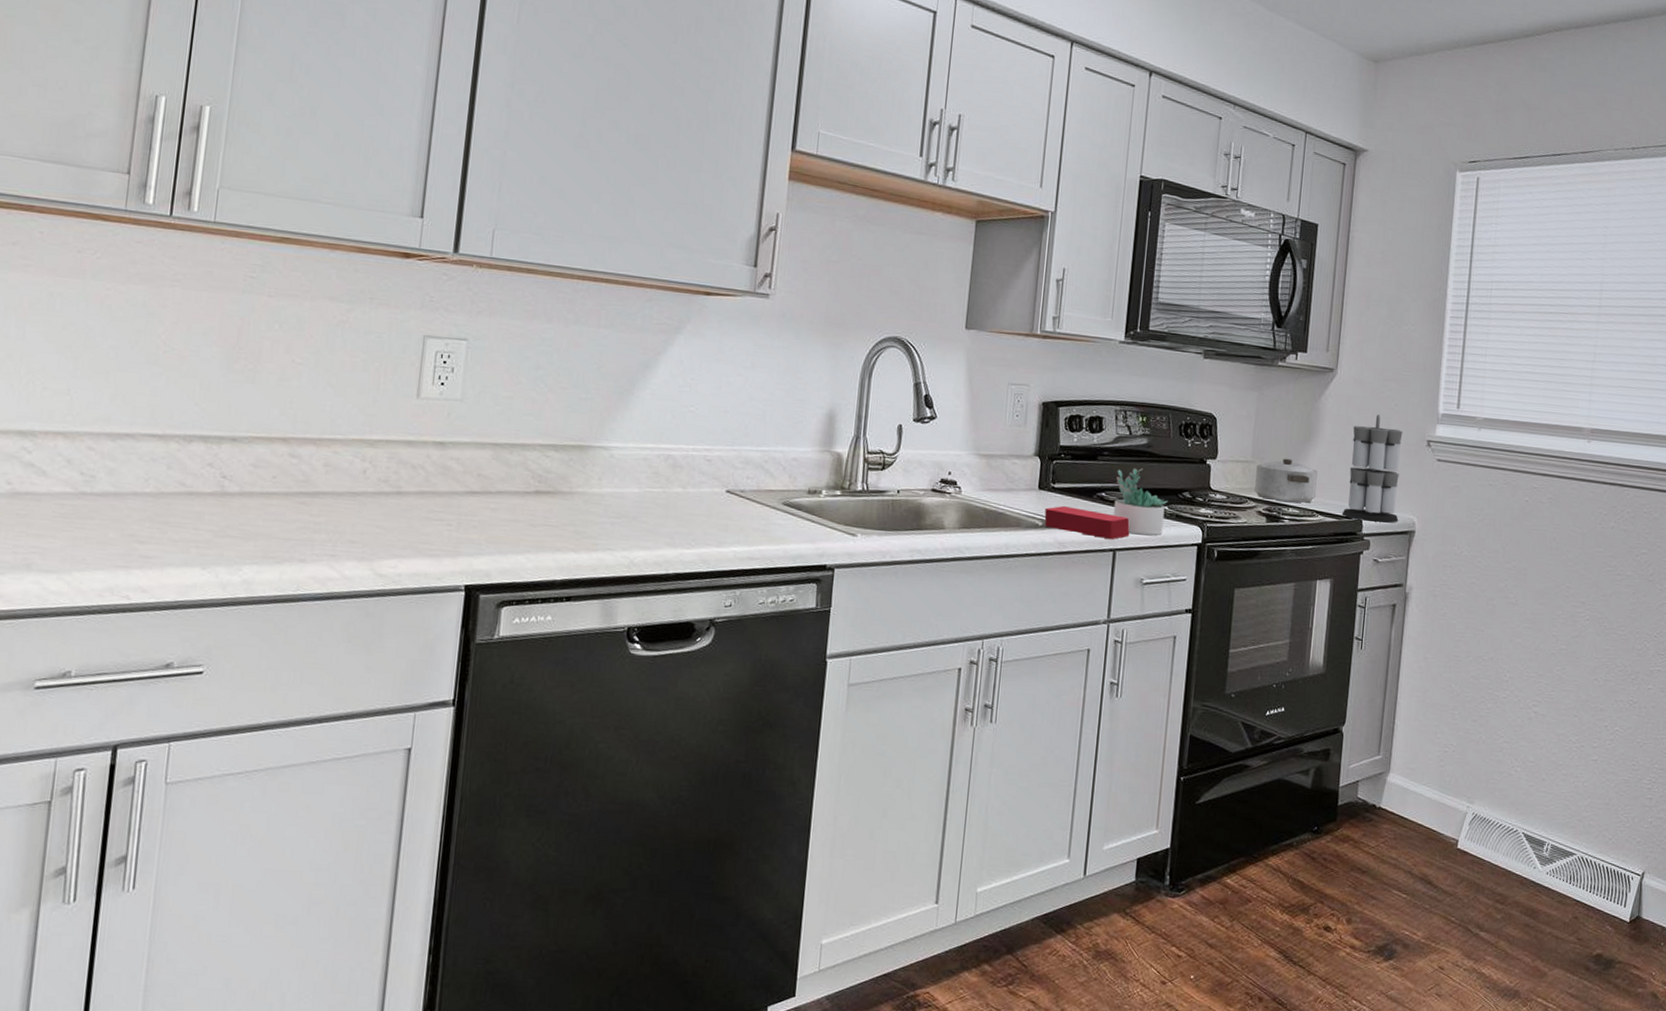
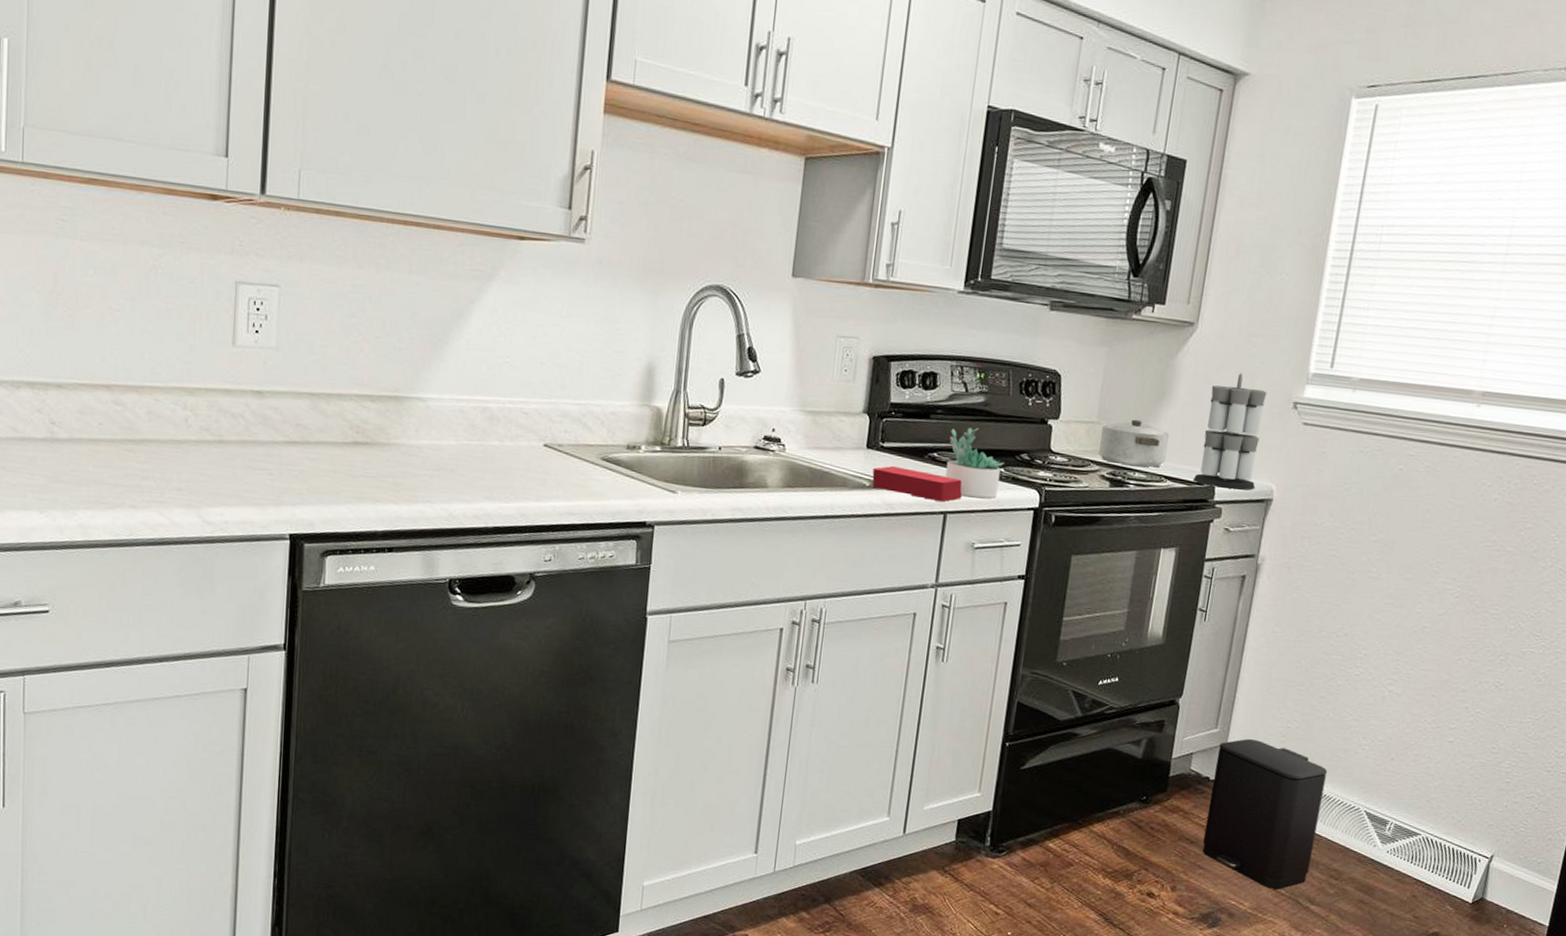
pedal bin: none [1374,764,1486,917] -> present [1202,738,1328,890]

